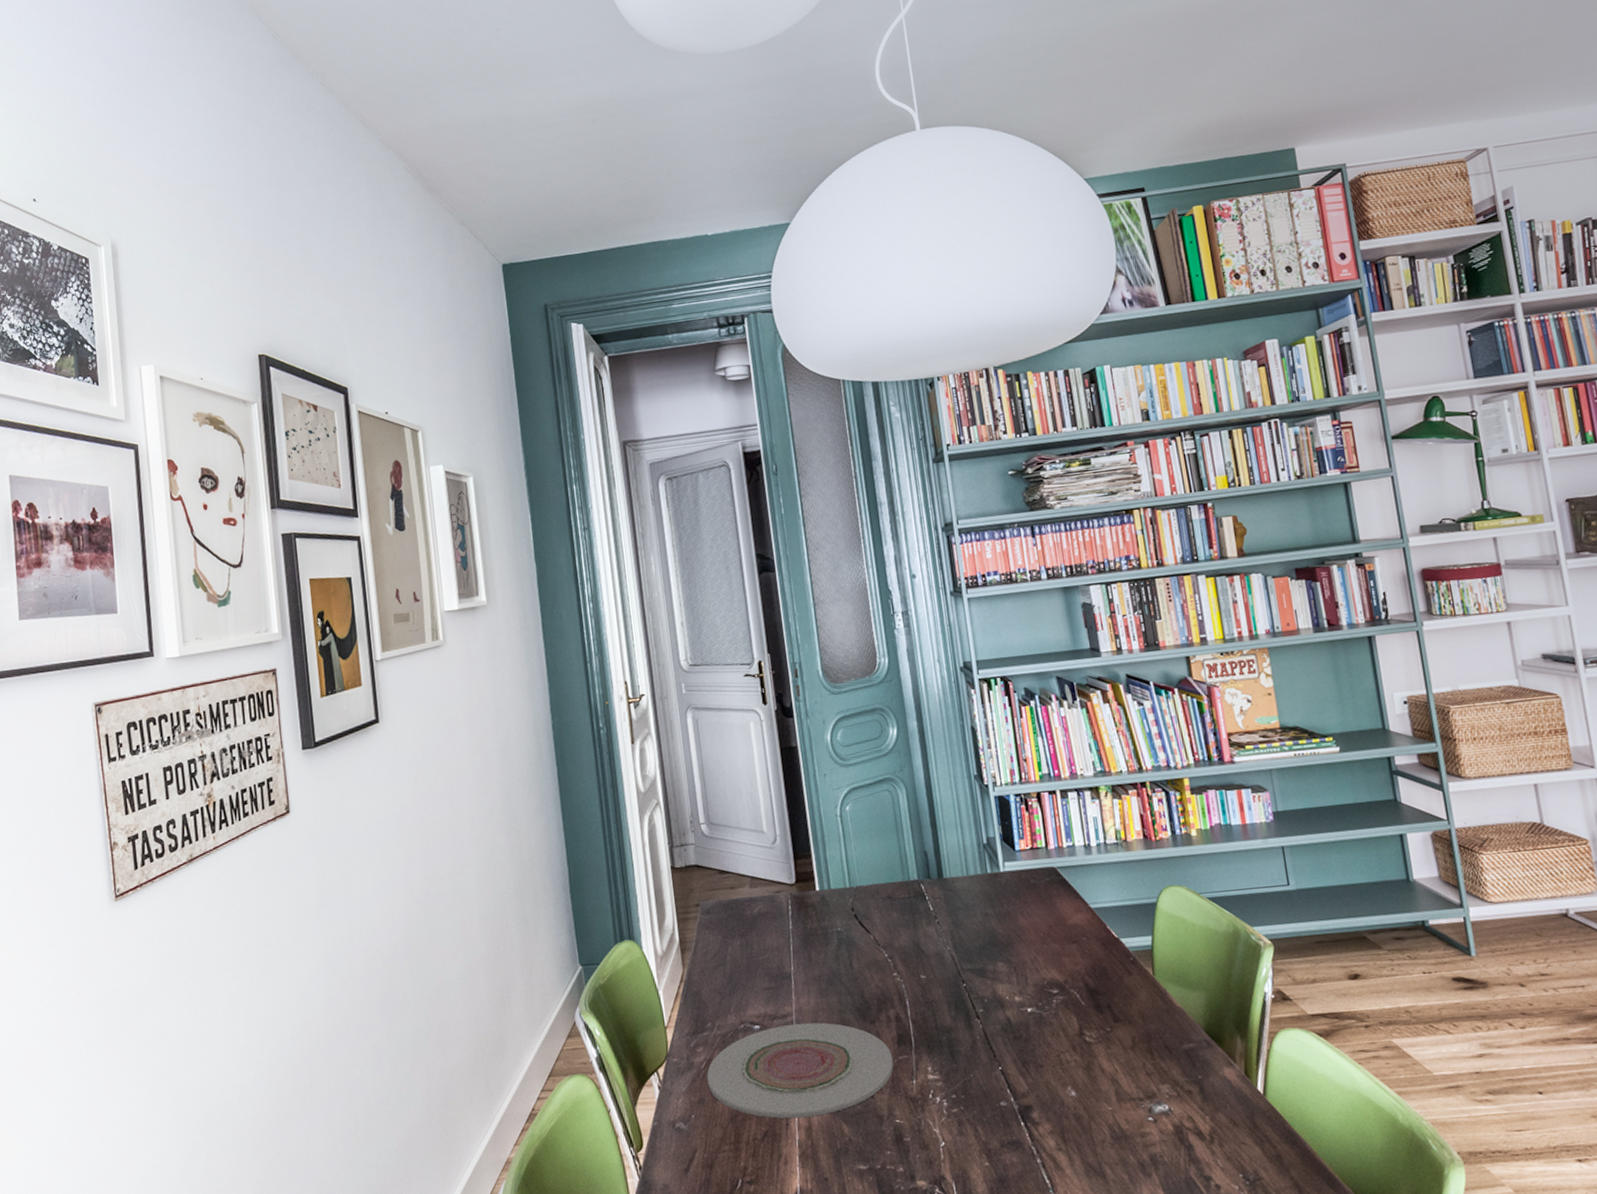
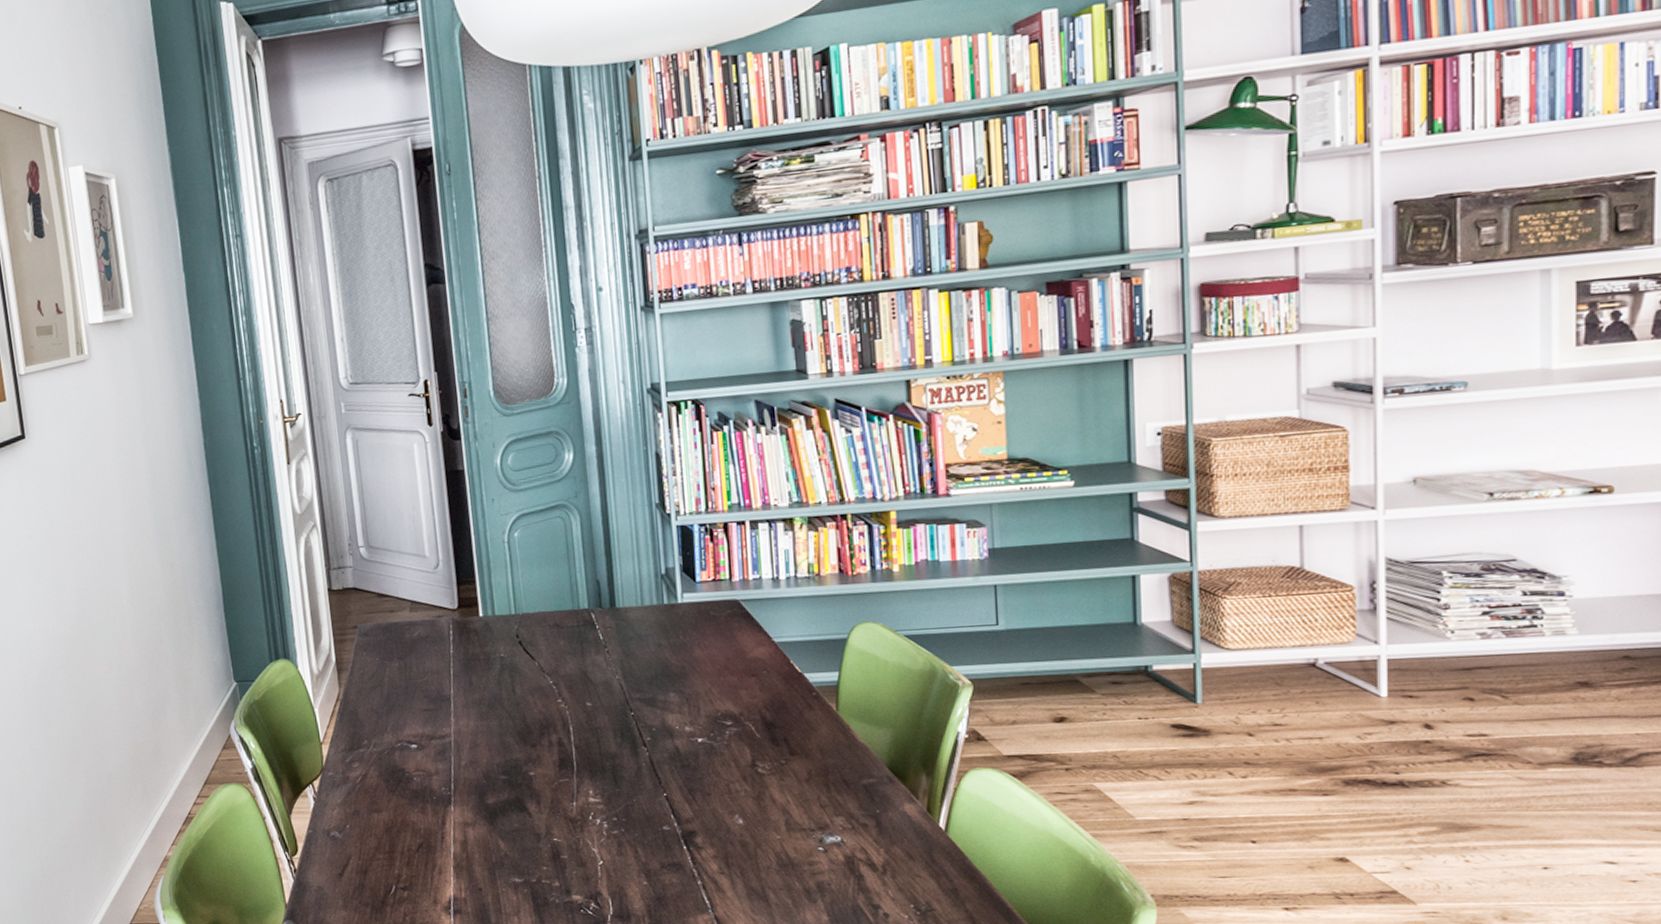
plate: present [706,1022,894,1119] -> none [362,743,554,833]

